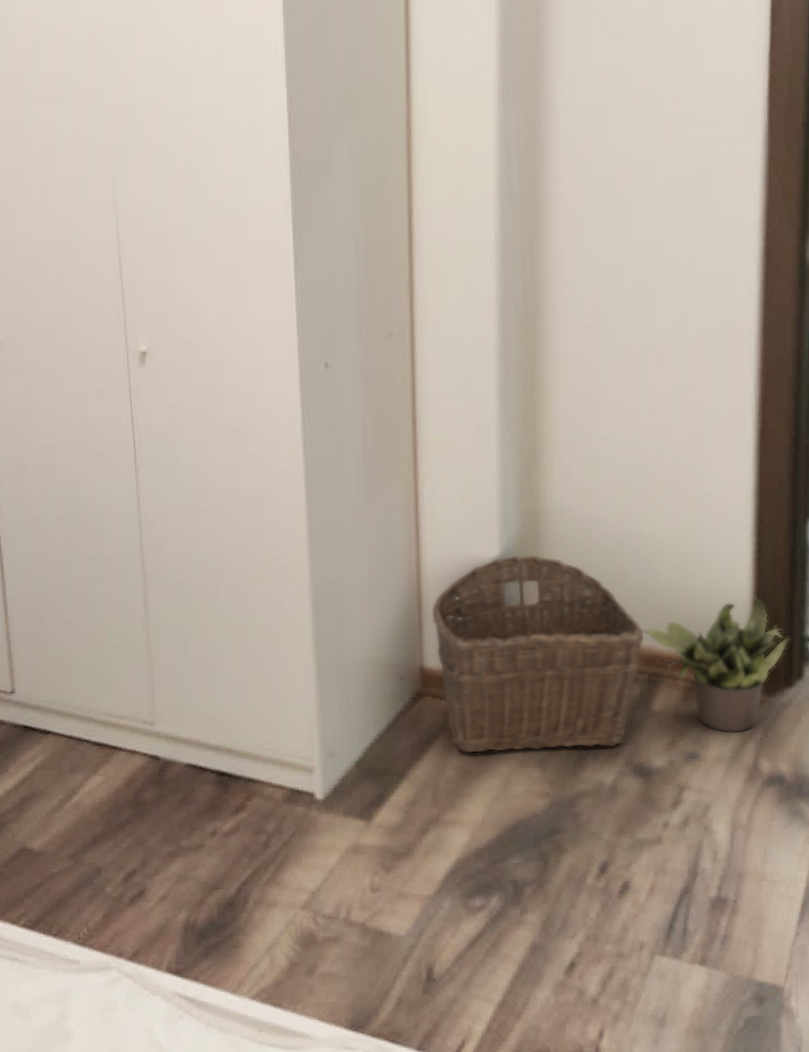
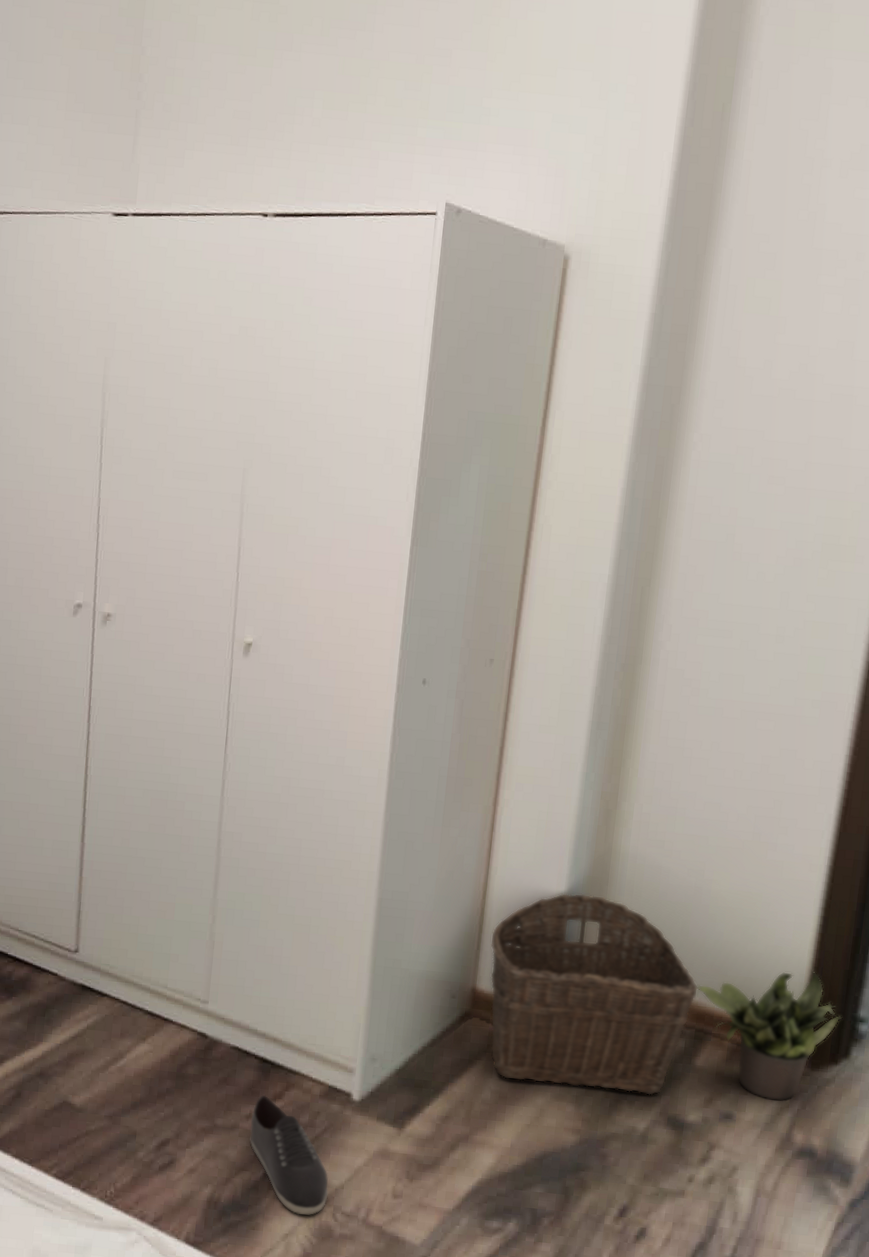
shoe: none [216,808,306,925] -> present [250,1095,329,1215]

